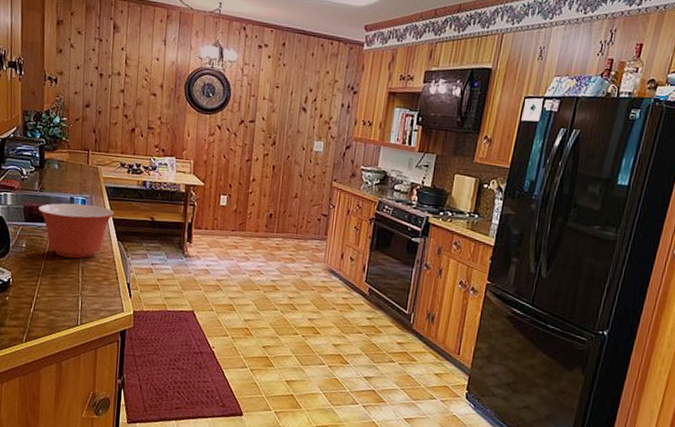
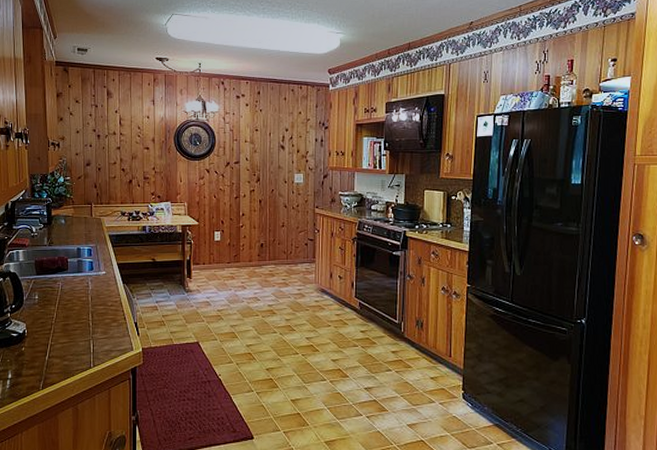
mixing bowl: present [37,203,115,259] -> none [47,253,119,304]

